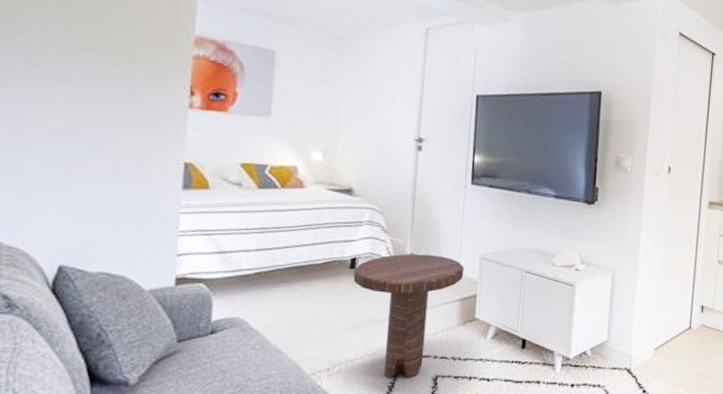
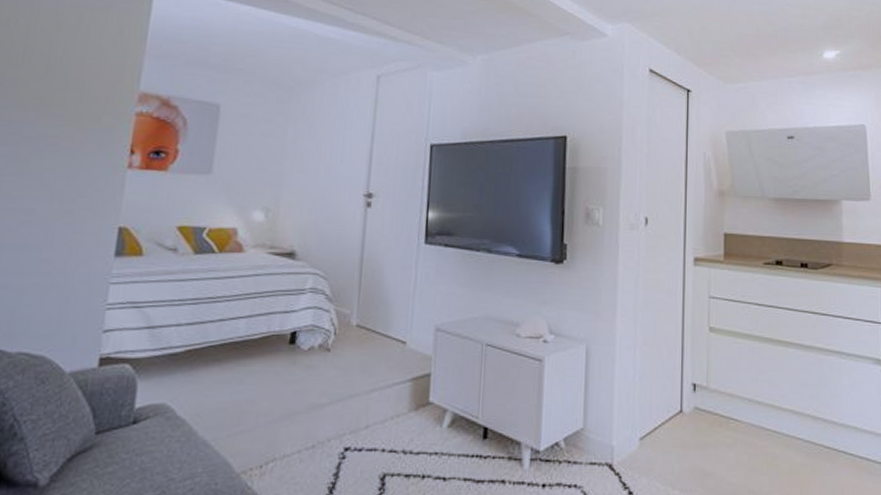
side table: present [353,254,465,379] -> none [292,325,417,478]

